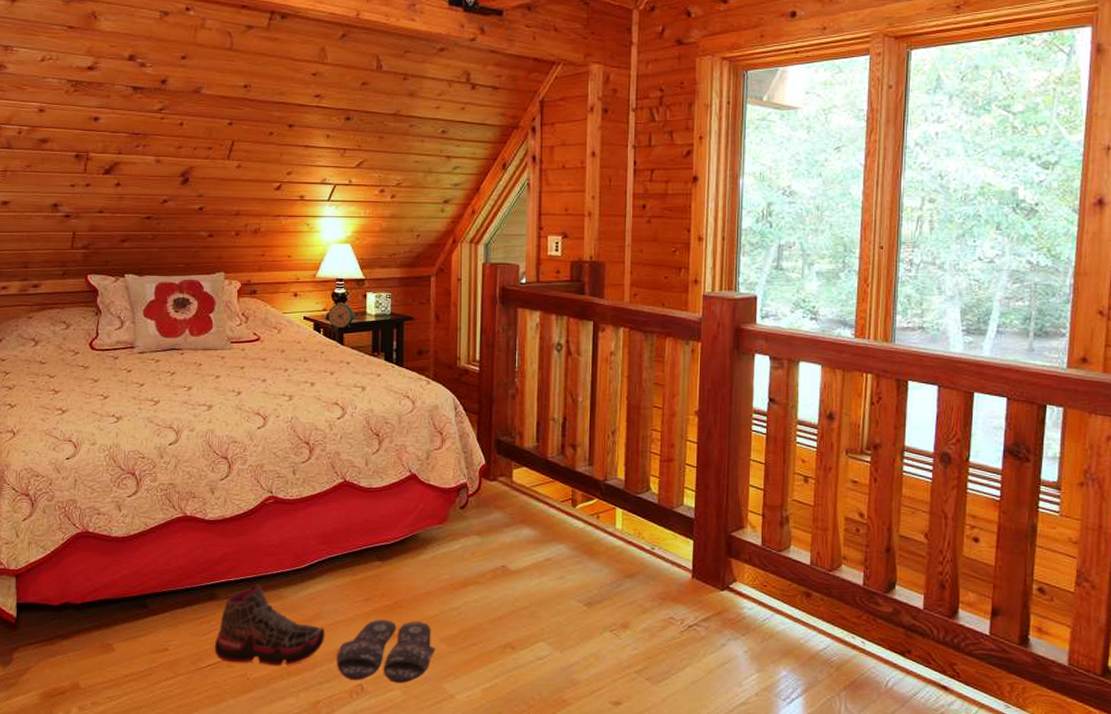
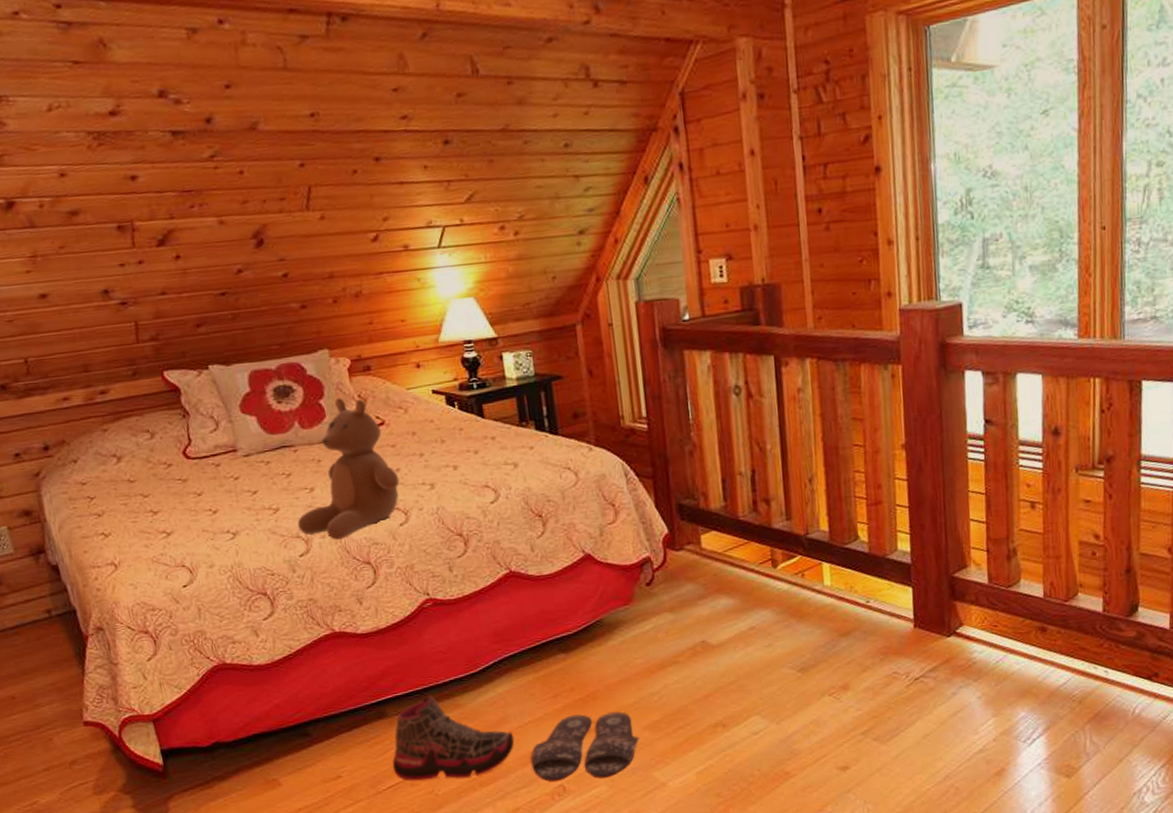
teddy bear: none [172,314,264,434] -> present [297,398,400,540]
alarm clock: present [328,302,354,329] -> none [460,368,492,400]

